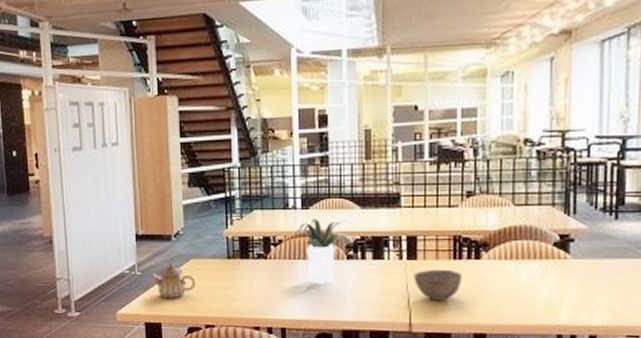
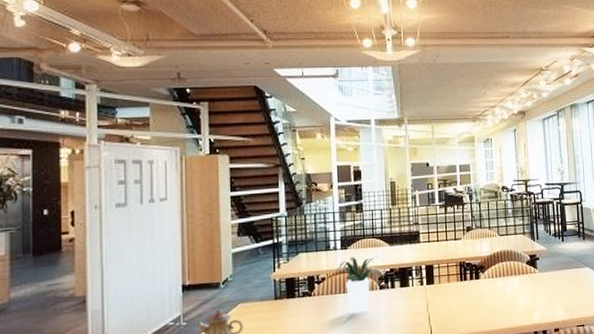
bowl: present [413,269,462,302] -> none [432,289,467,317]

